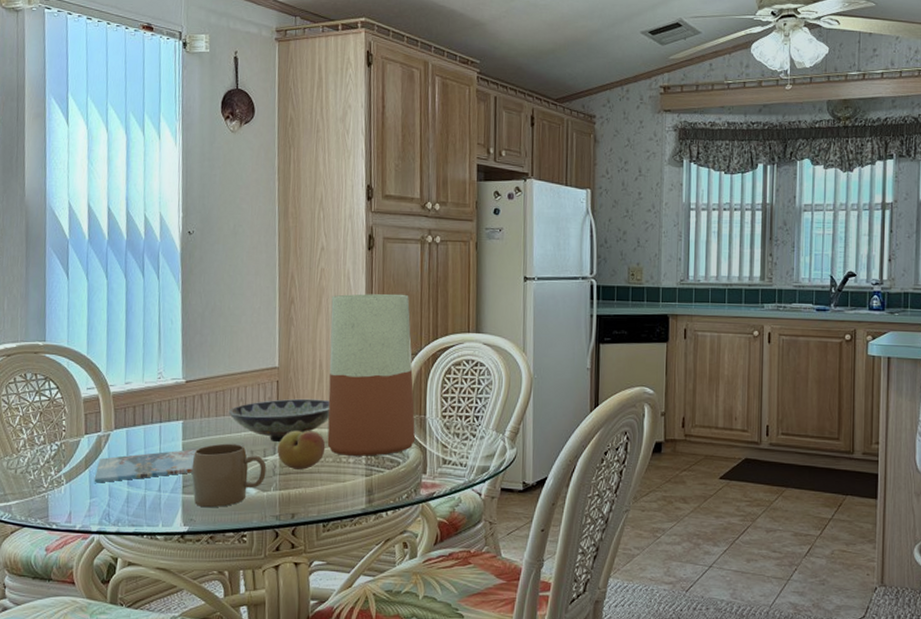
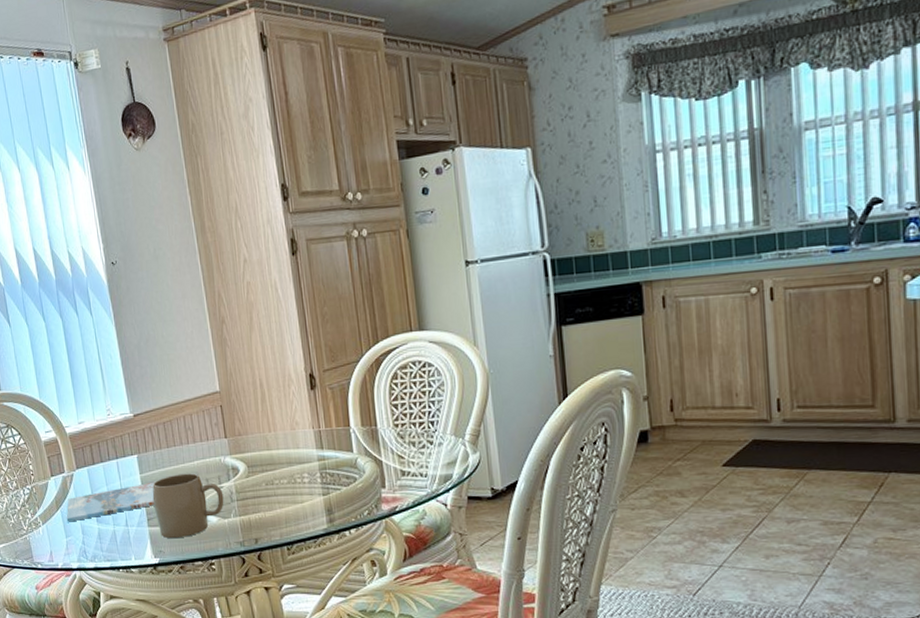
bowl: present [229,398,330,443] -> none [179,419,278,469]
fruit: present [277,430,326,471] -> none [230,453,279,495]
vase: present [327,293,416,456] -> none [262,298,370,476]

